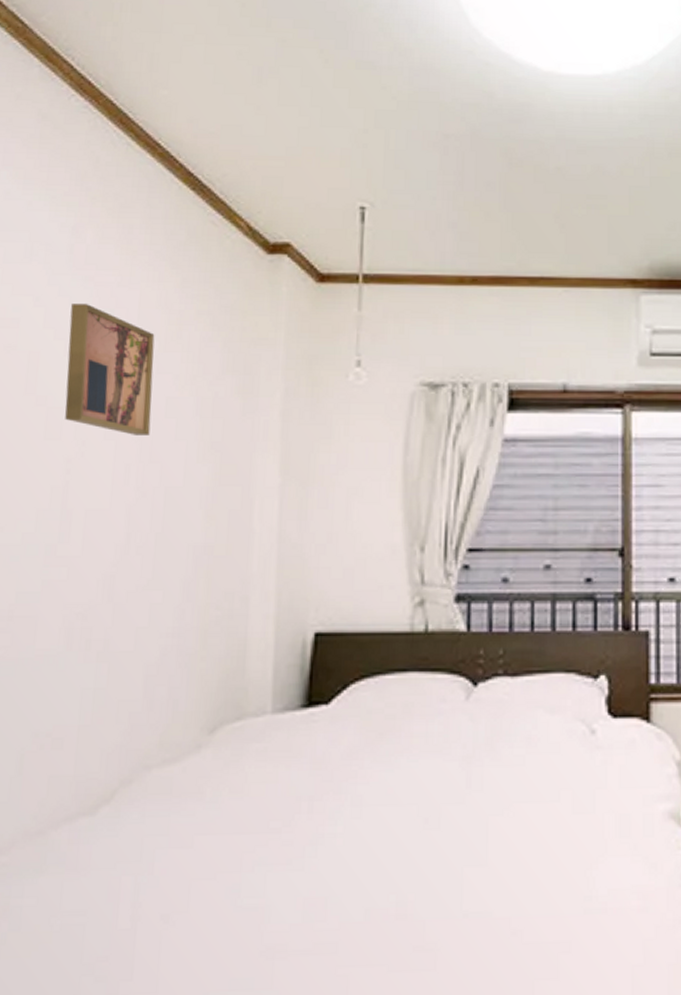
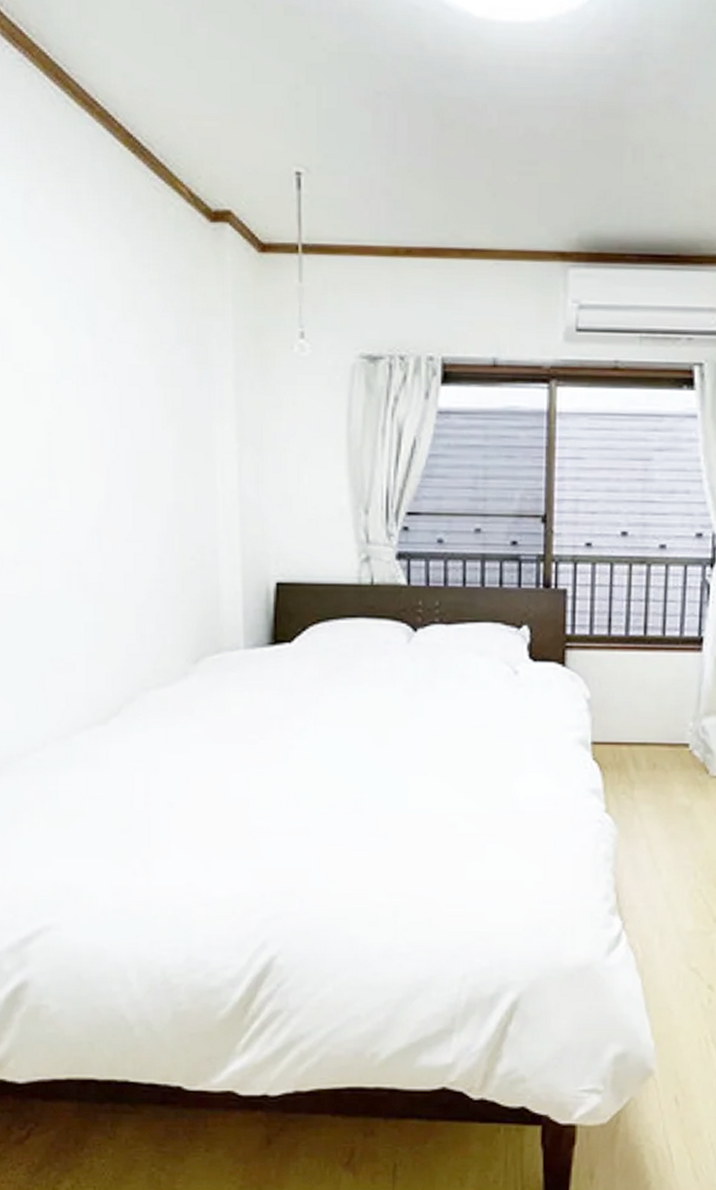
wall art: present [65,303,155,435] -> none [33,271,118,402]

